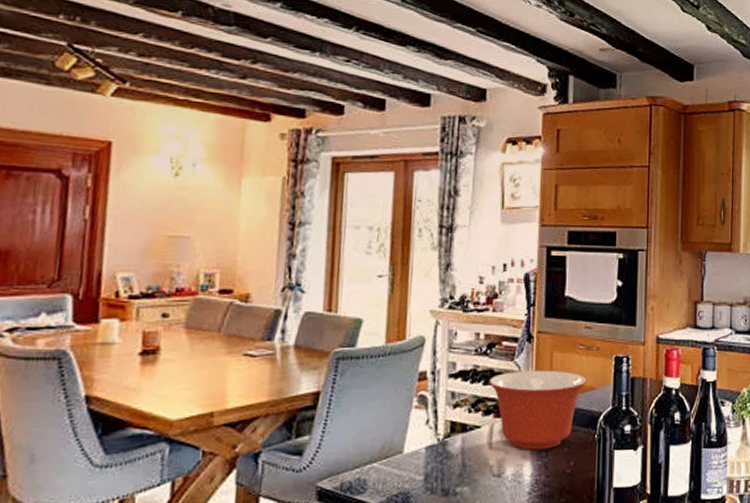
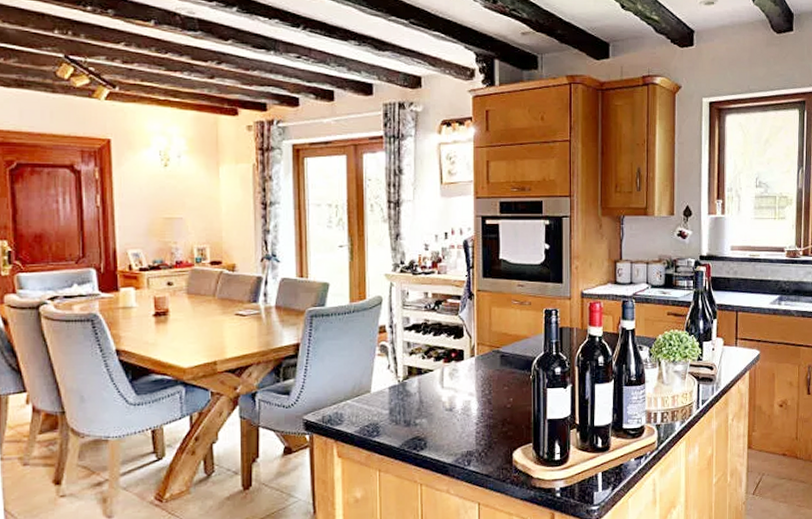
mixing bowl: present [489,370,587,450] -> none [438,322,522,389]

